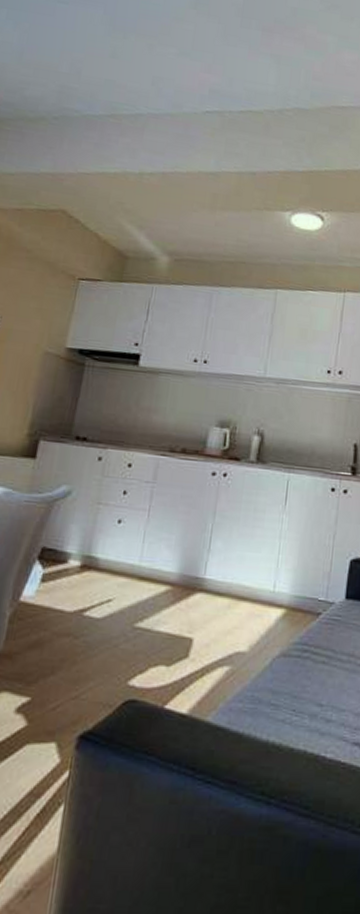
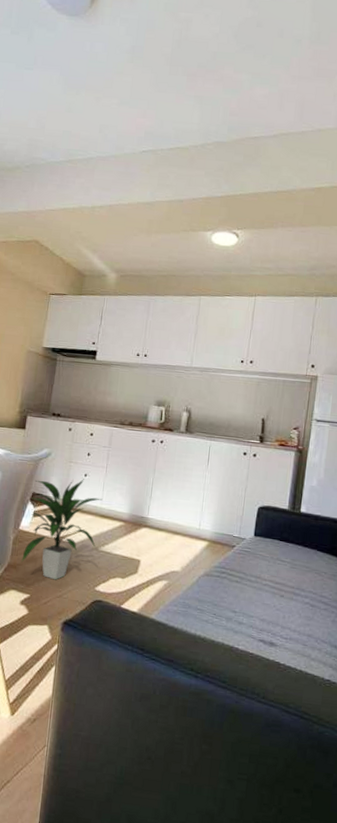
indoor plant: none [20,526,143,674] -> present [21,479,103,580]

